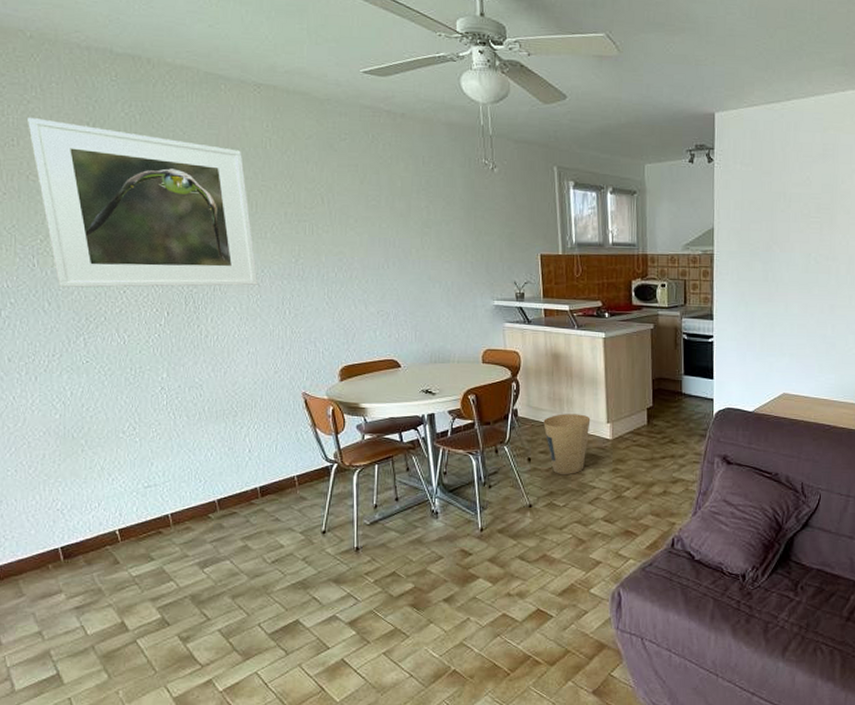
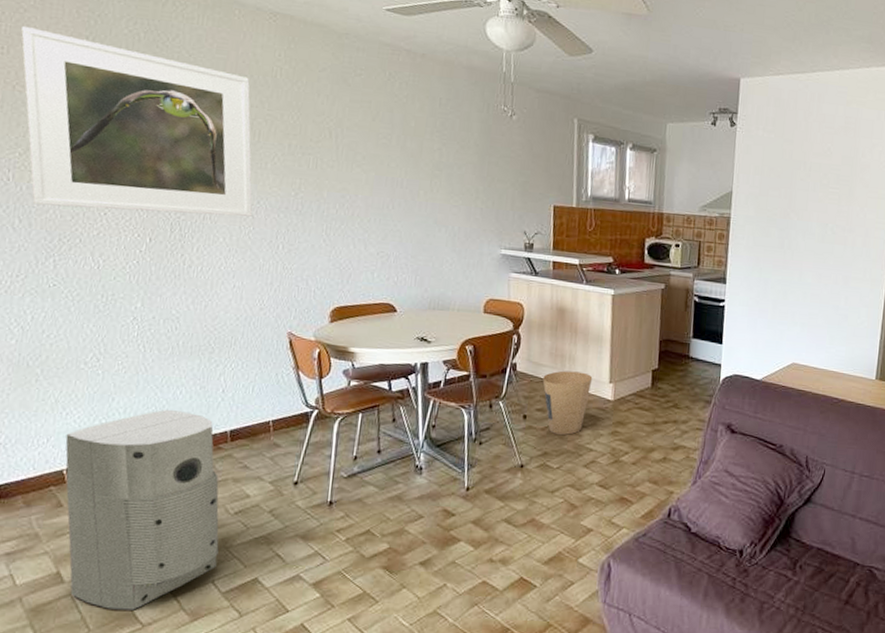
air purifier: none [114,470,261,653] -> present [65,409,219,610]

